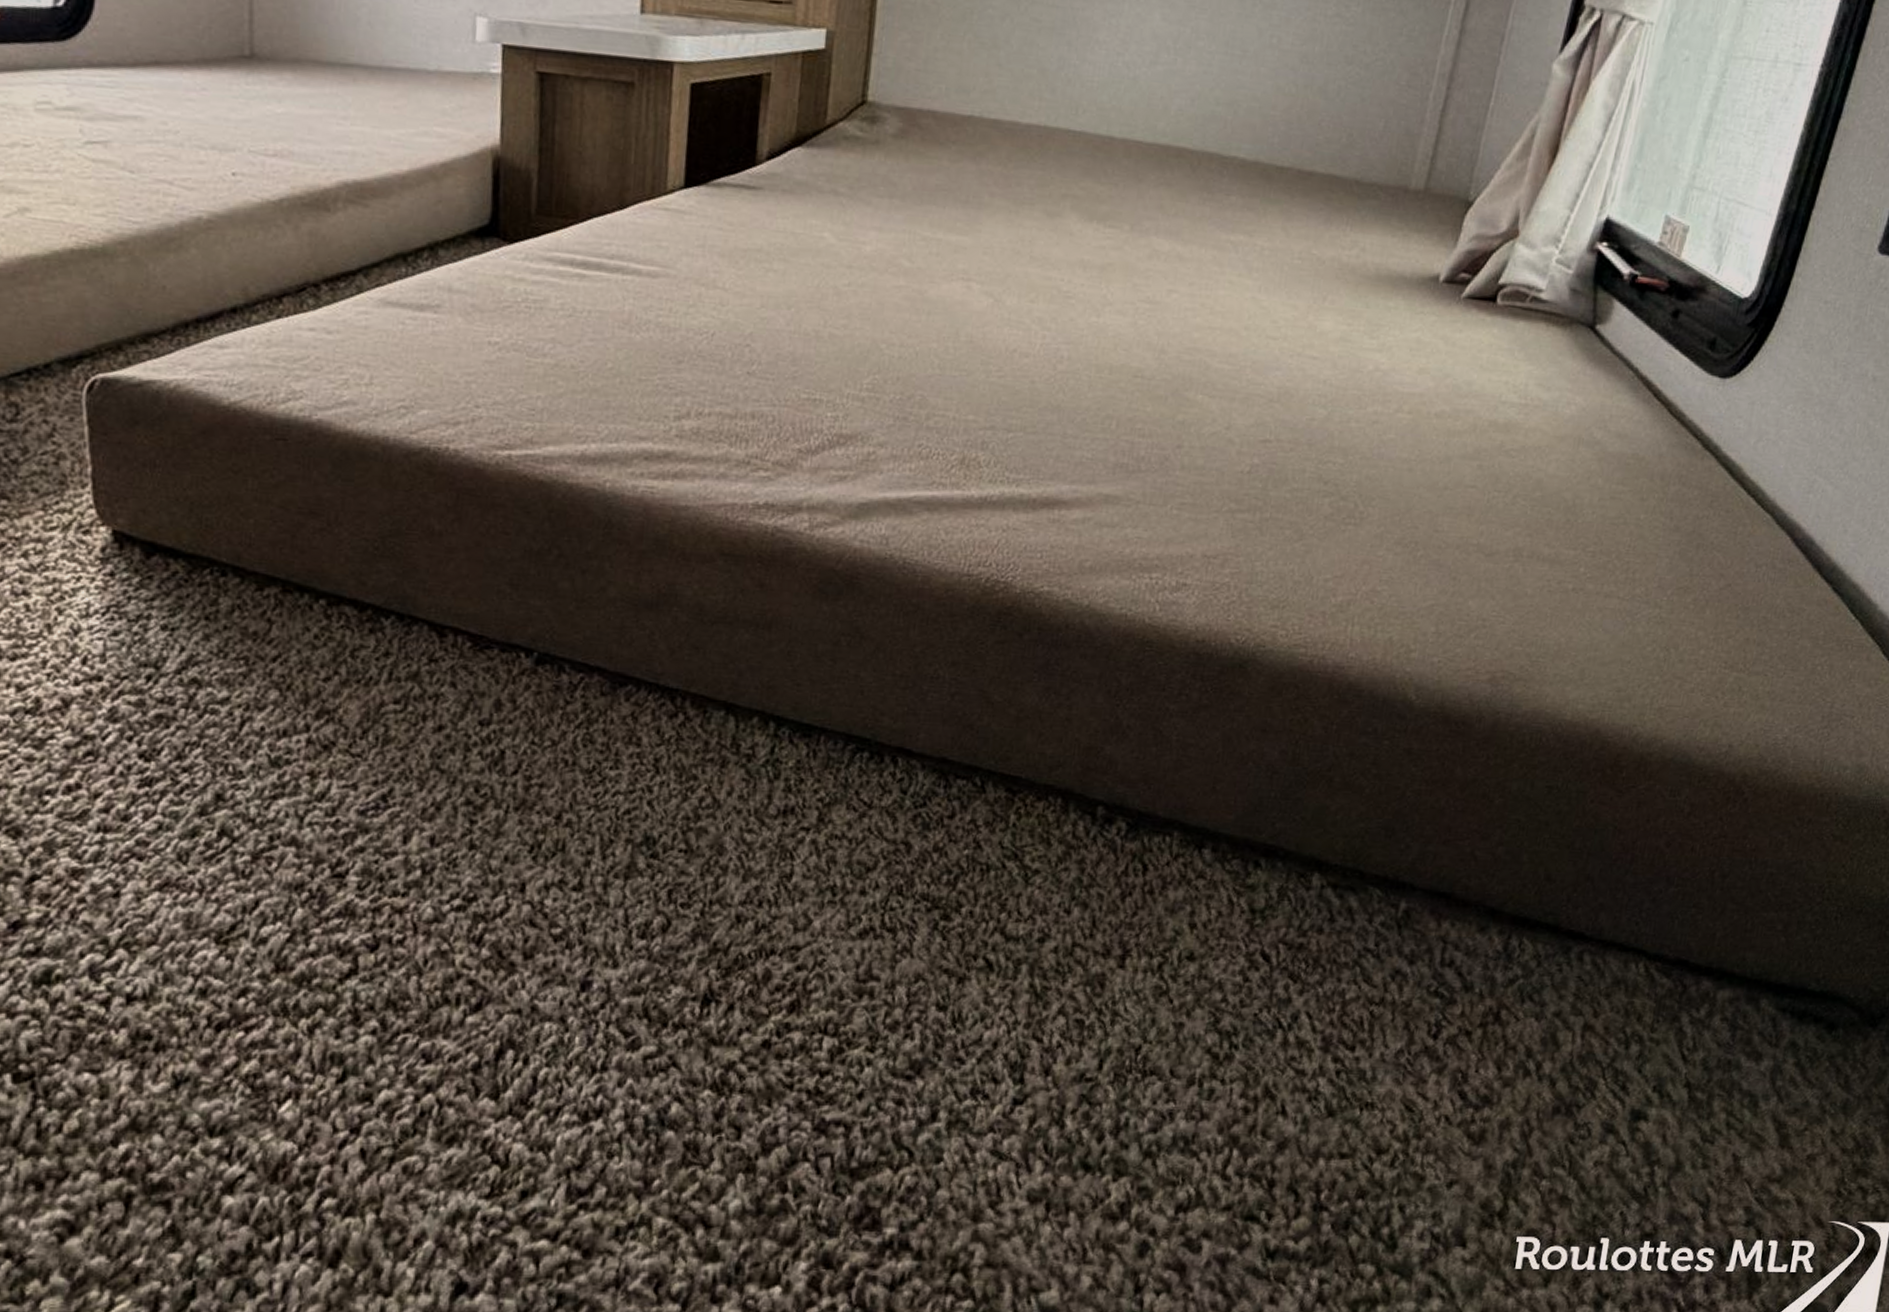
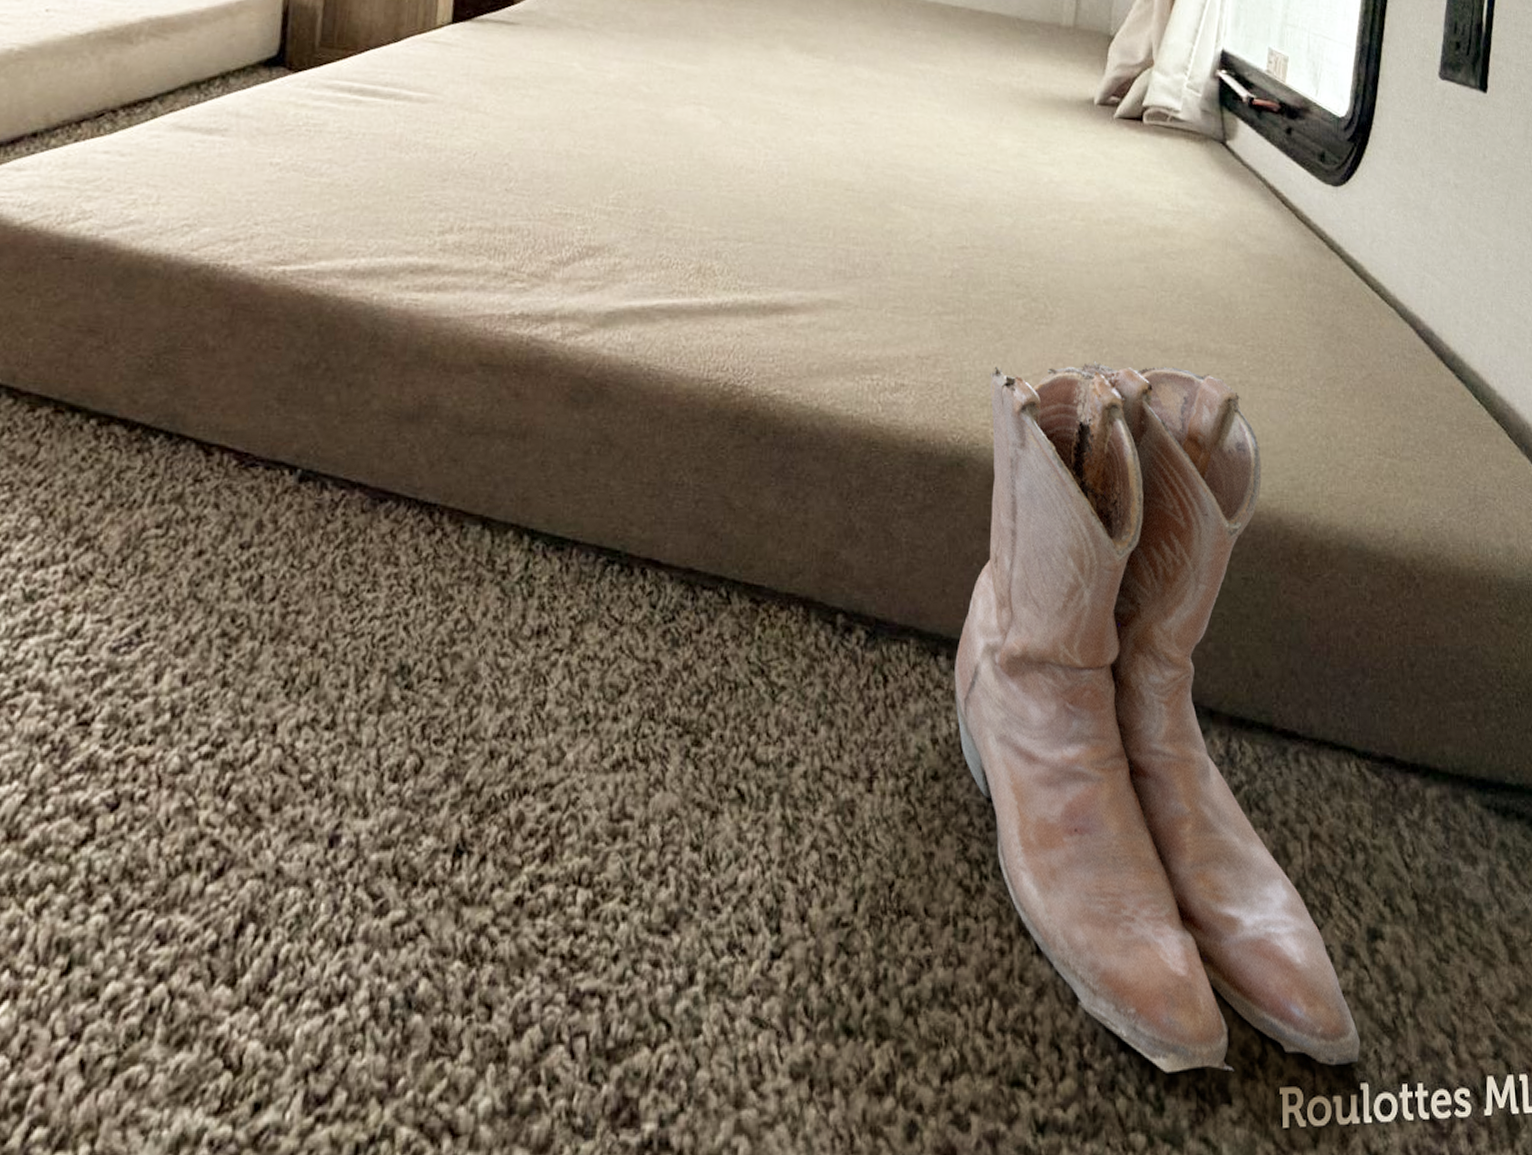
boots: none [1217,564,1607,1221] -> present [954,361,1360,1073]

